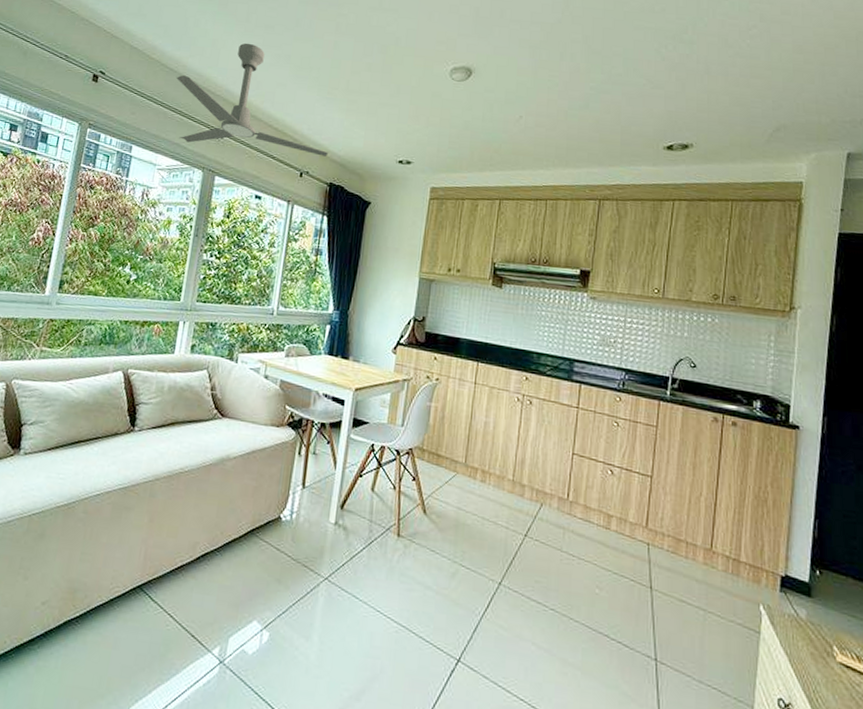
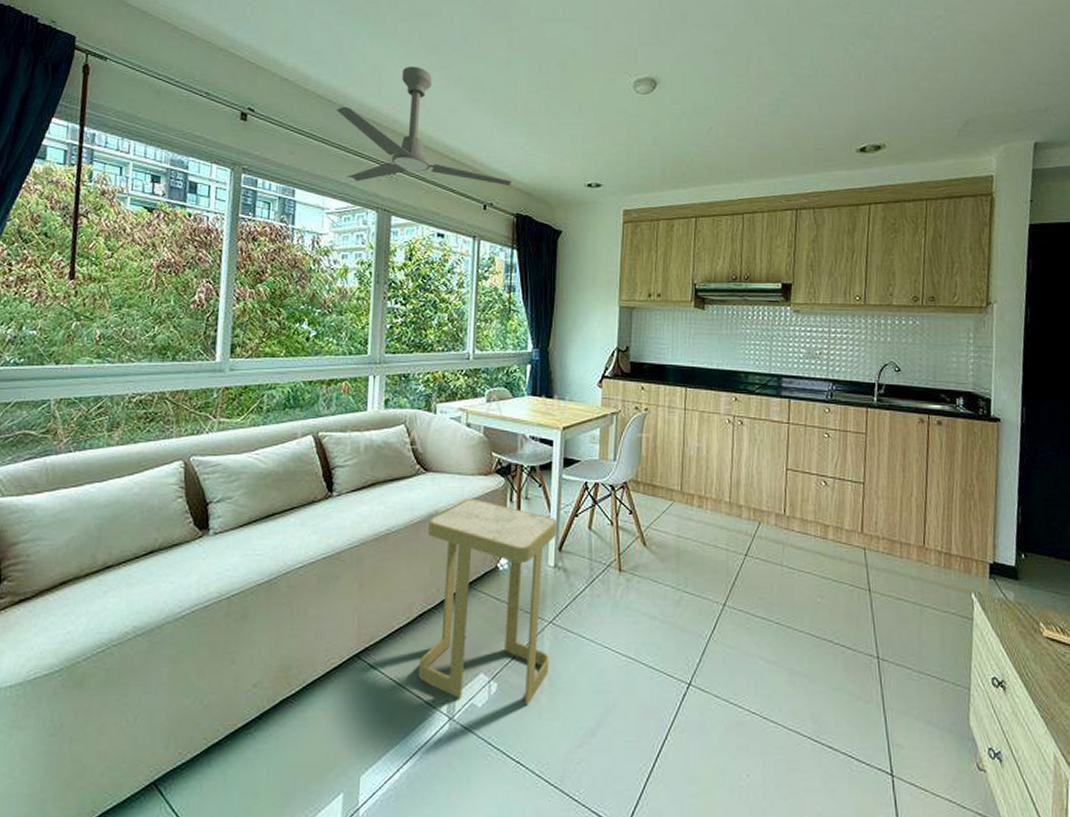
side table: none [194,447,342,659] -> present [418,499,558,705]

